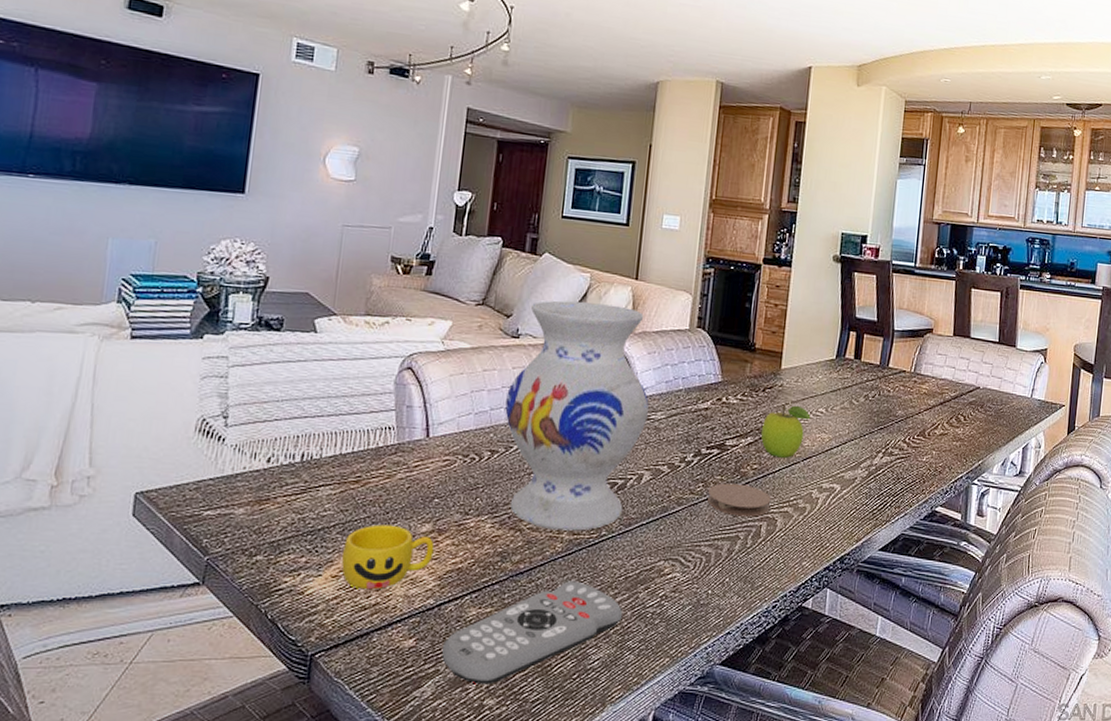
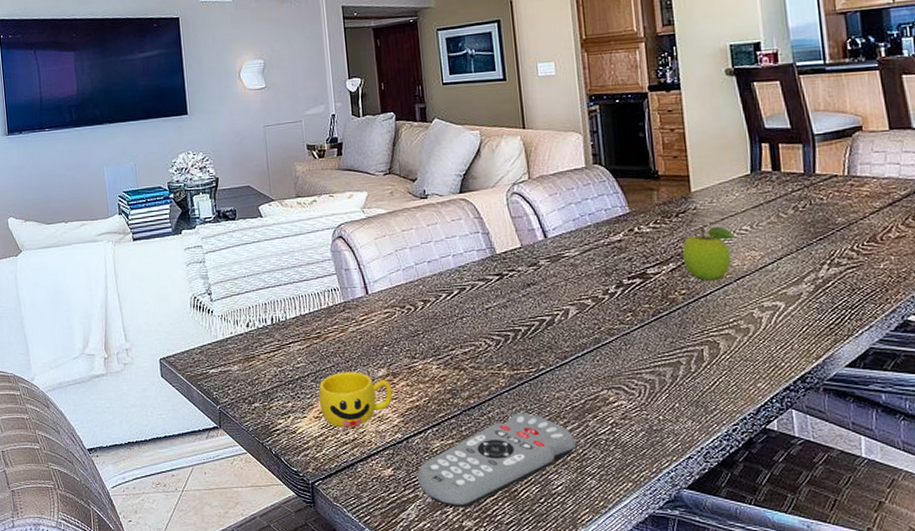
vase: present [505,300,649,531] -> none [426,155,562,367]
coaster: present [707,483,771,517] -> none [639,310,709,342]

